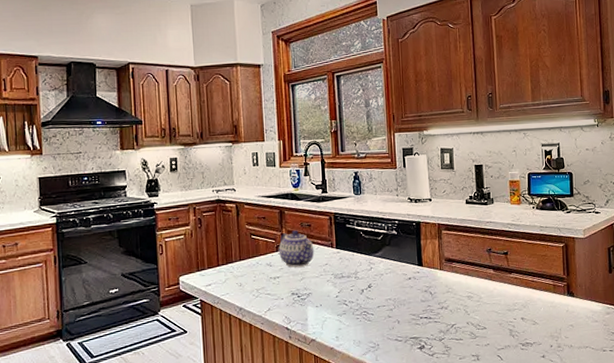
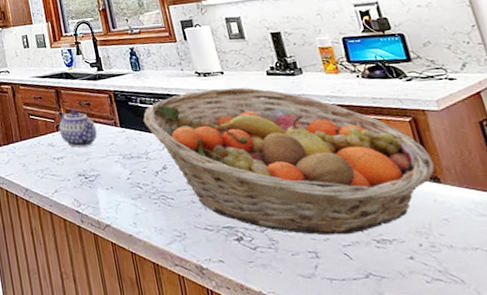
fruit basket: none [357,213,573,342] -> present [143,87,436,236]

